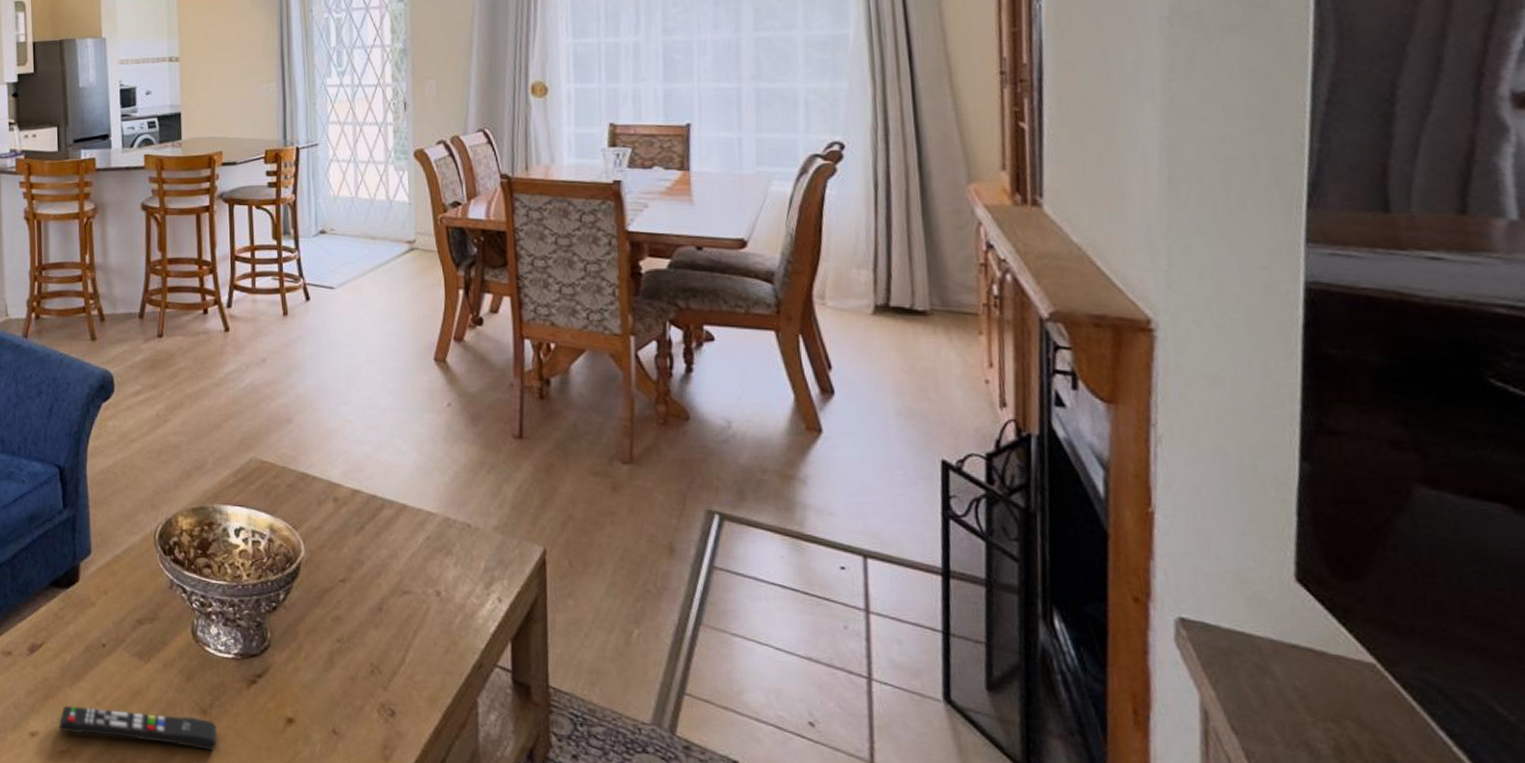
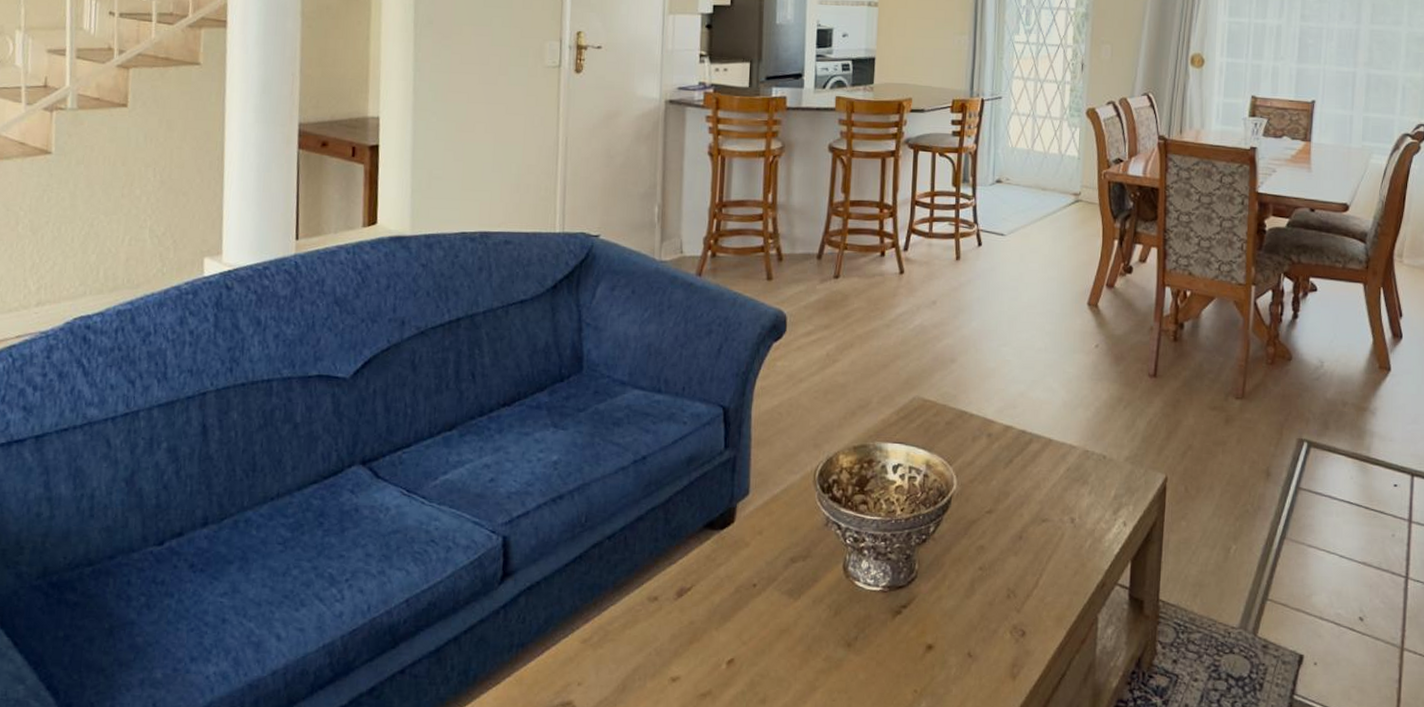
remote control: present [59,705,218,751] -> none [702,648,860,682]

